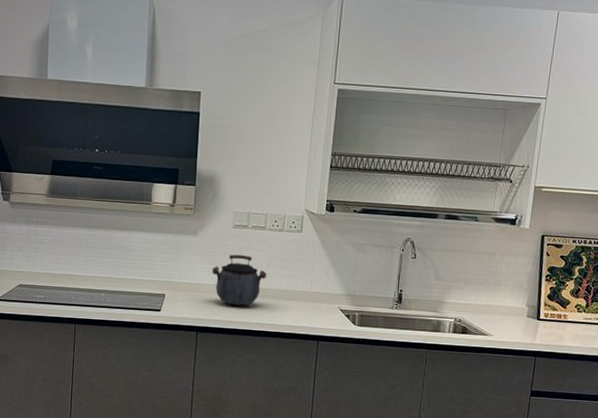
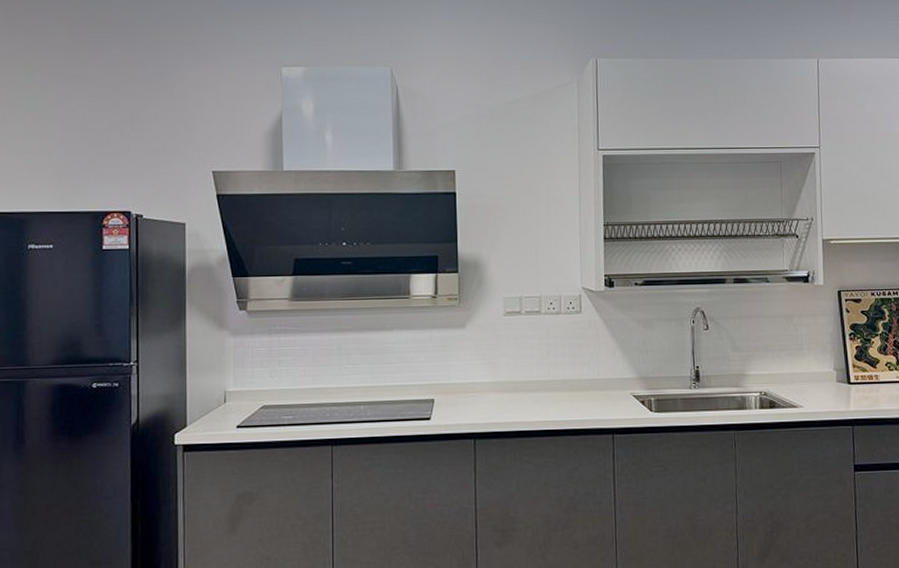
kettle: present [212,254,266,306] -> none [486,345,547,404]

